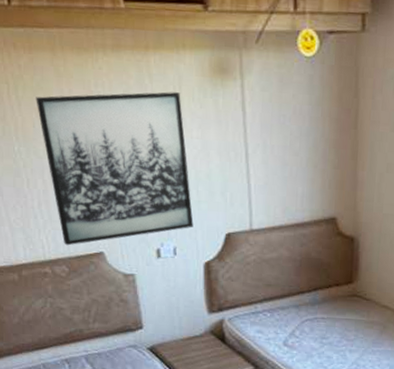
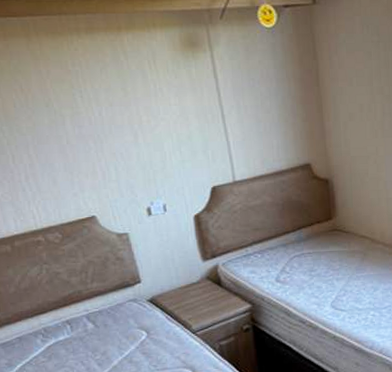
wall art: present [36,91,194,246] -> none [14,66,180,214]

